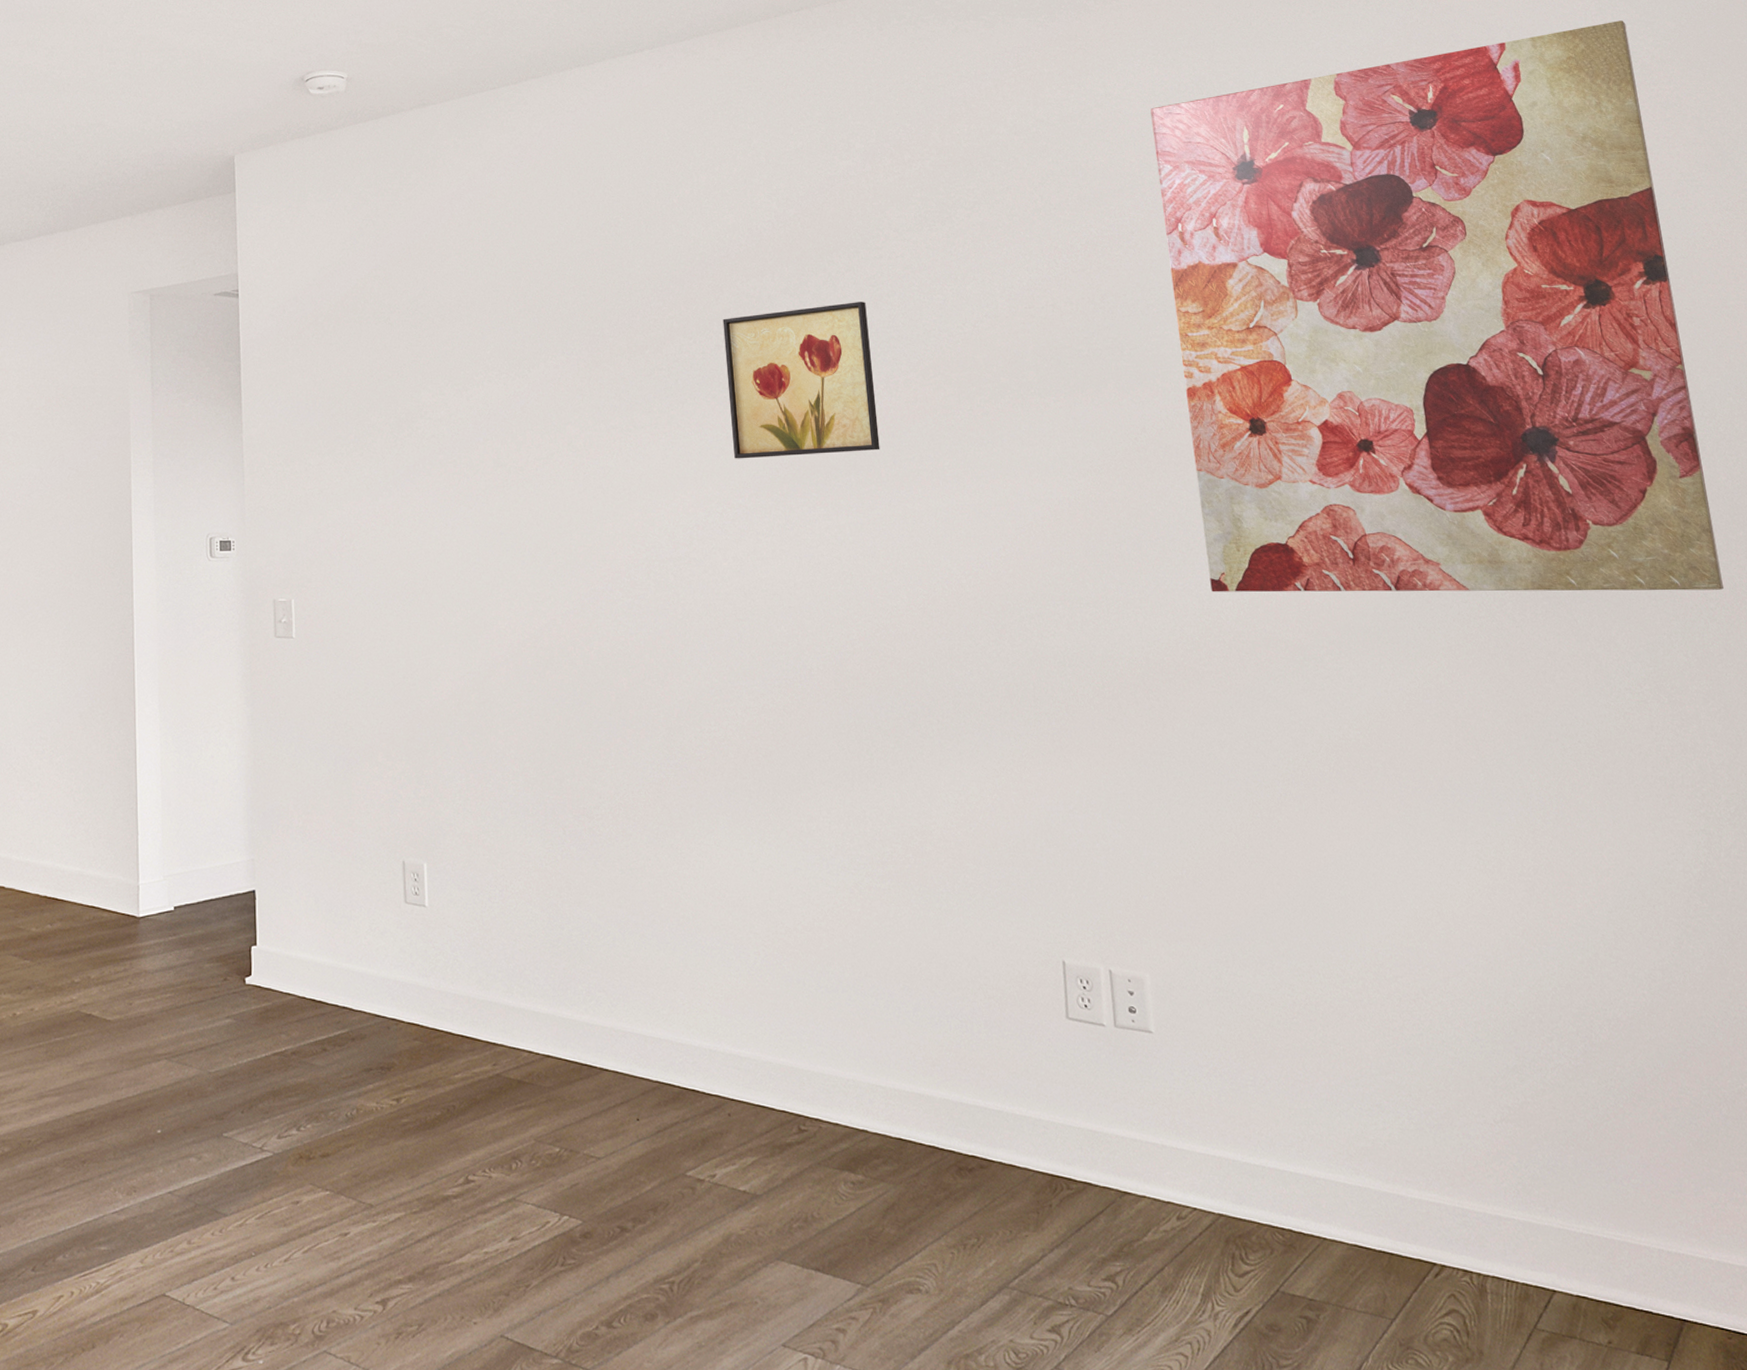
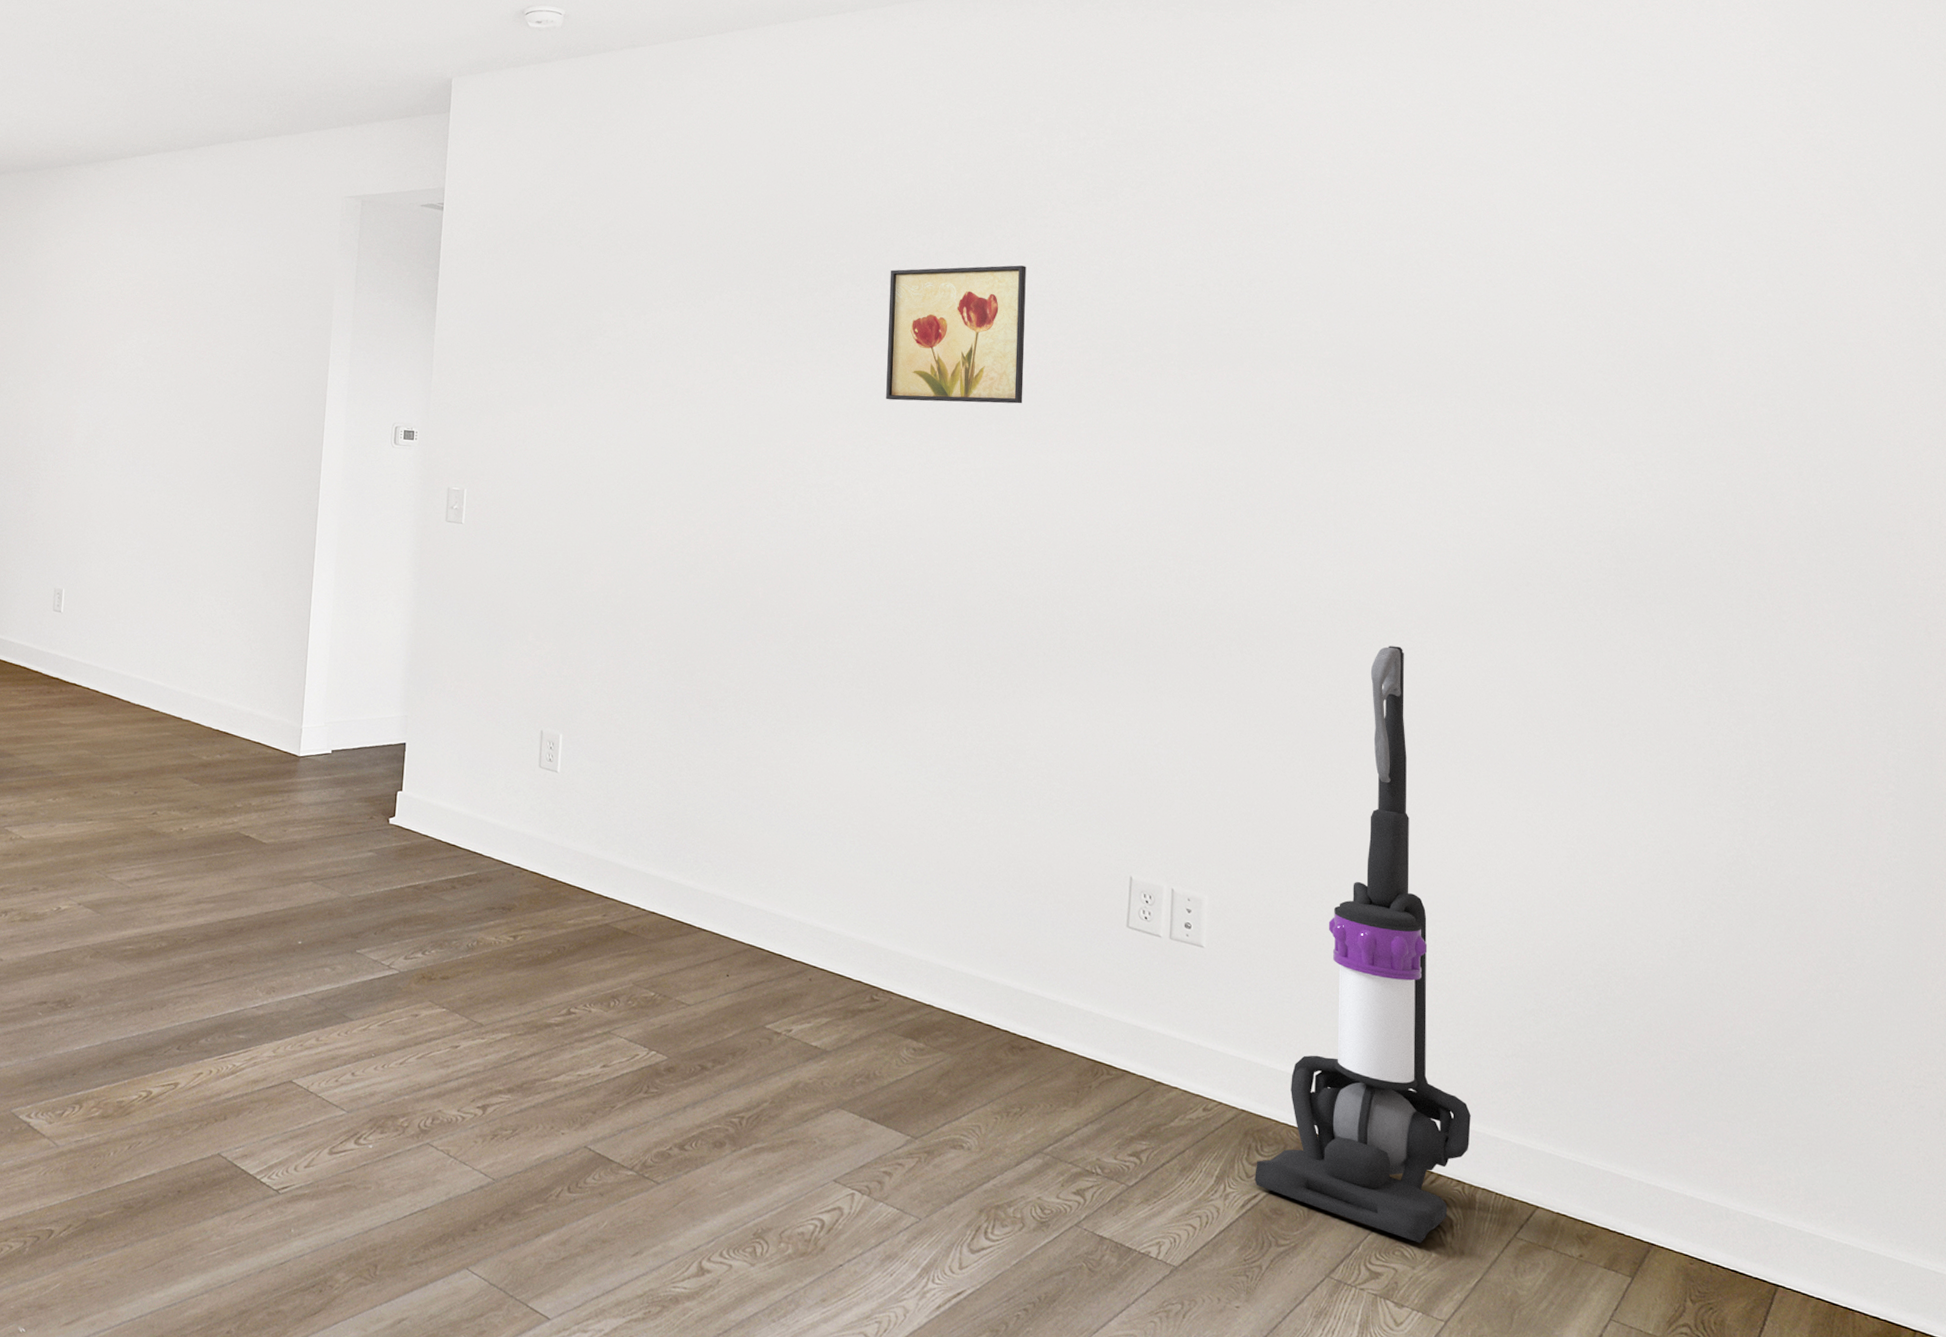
wall art: present [1150,20,1725,592] -> none [1314,63,1799,605]
vacuum cleaner: none [1243,676,1471,1348] -> present [1254,646,1471,1244]

